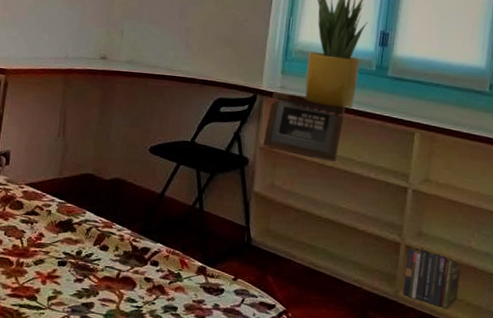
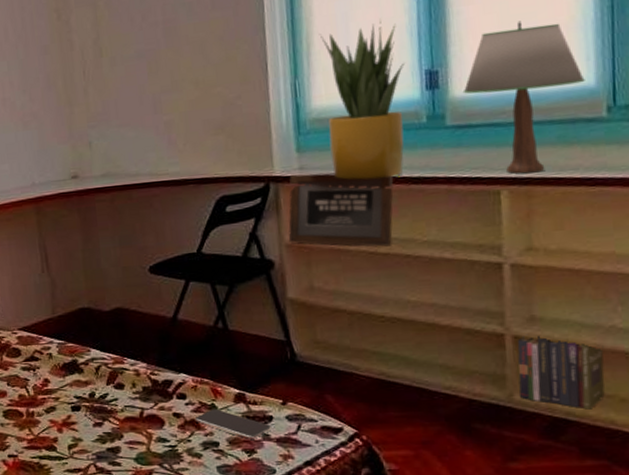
smartphone: none [161,277,222,307] -> present [194,408,272,439]
table lamp: none [402,9,480,124] -> present [462,21,585,174]

